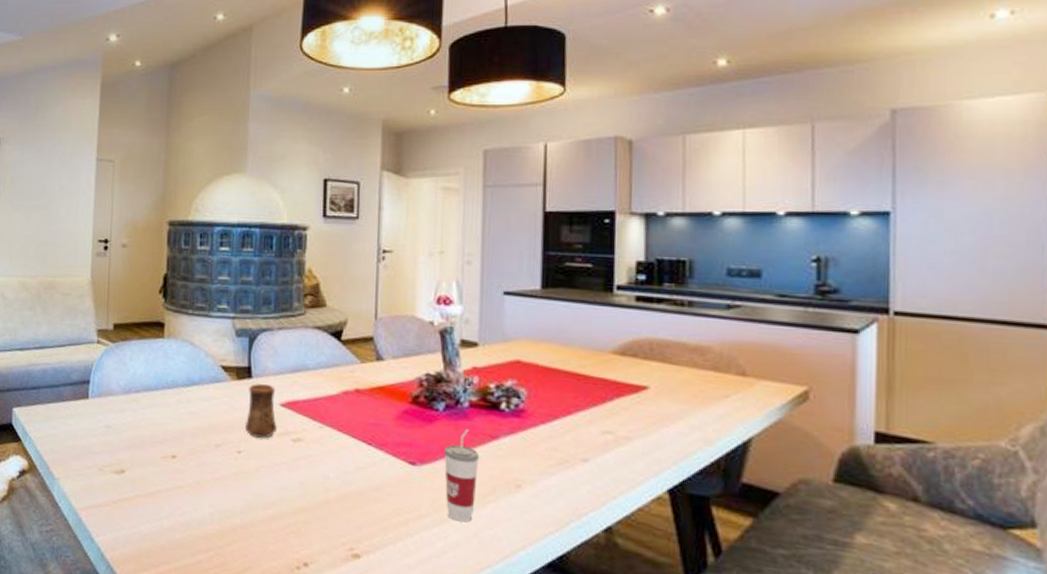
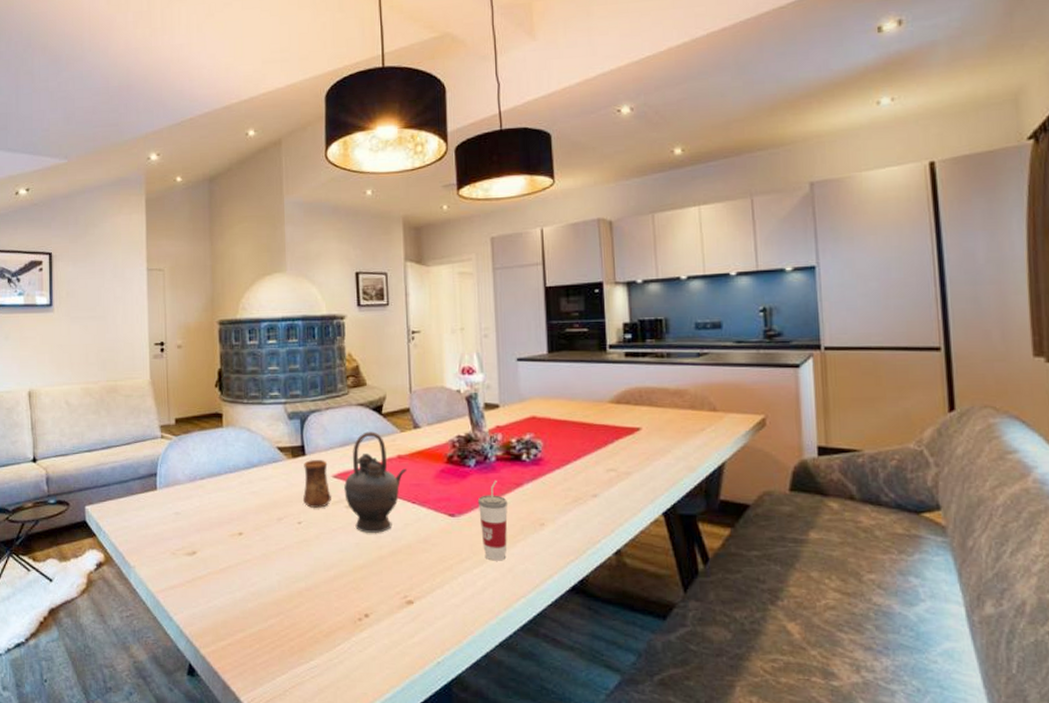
teapot: none [292,358,364,475] -> present [344,431,407,534]

